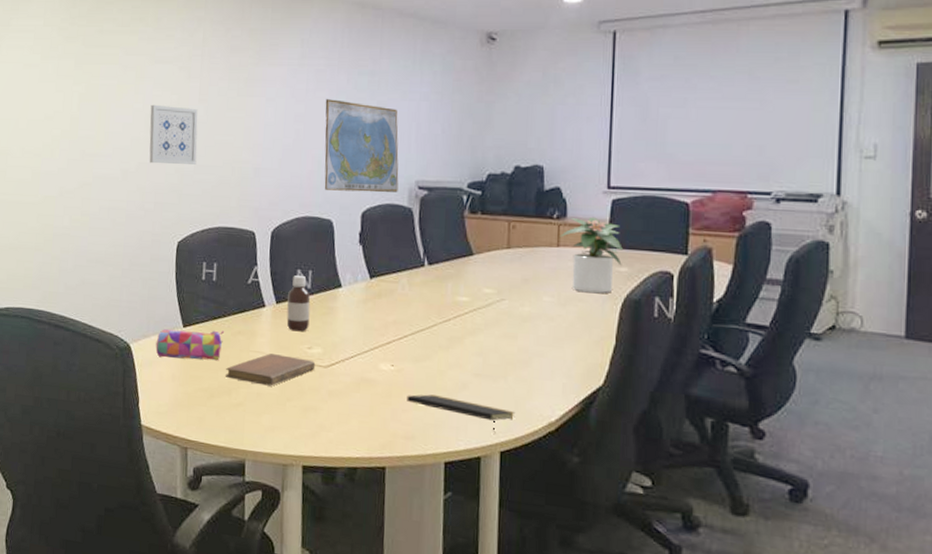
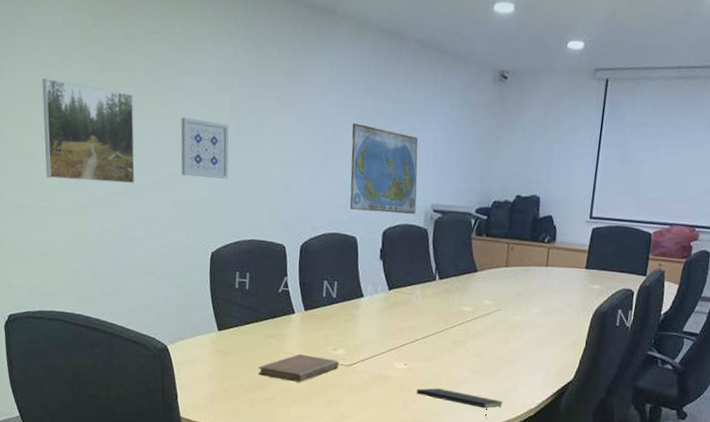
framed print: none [20,77,106,175] -> present [42,78,135,184]
pencil case: present [155,329,225,360] -> none [192,332,257,360]
bottle: present [286,275,311,332] -> none [314,285,336,336]
potted plant: present [559,216,623,294] -> none [548,242,597,307]

